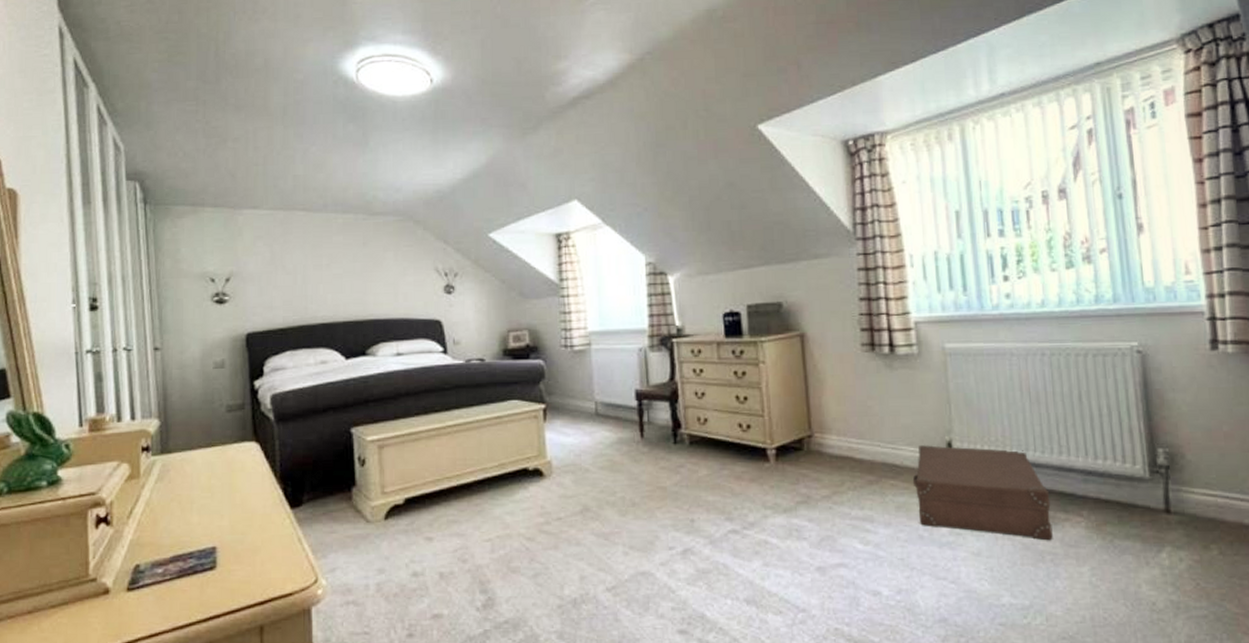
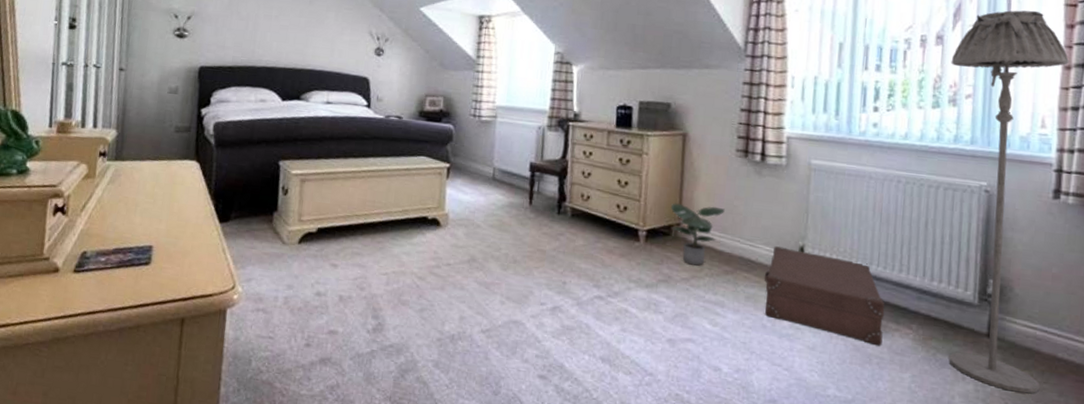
potted plant: none [799,410,859,480] -> present [671,203,725,266]
floor lamp: none [1078,148,1230,570] -> present [949,10,1070,394]

